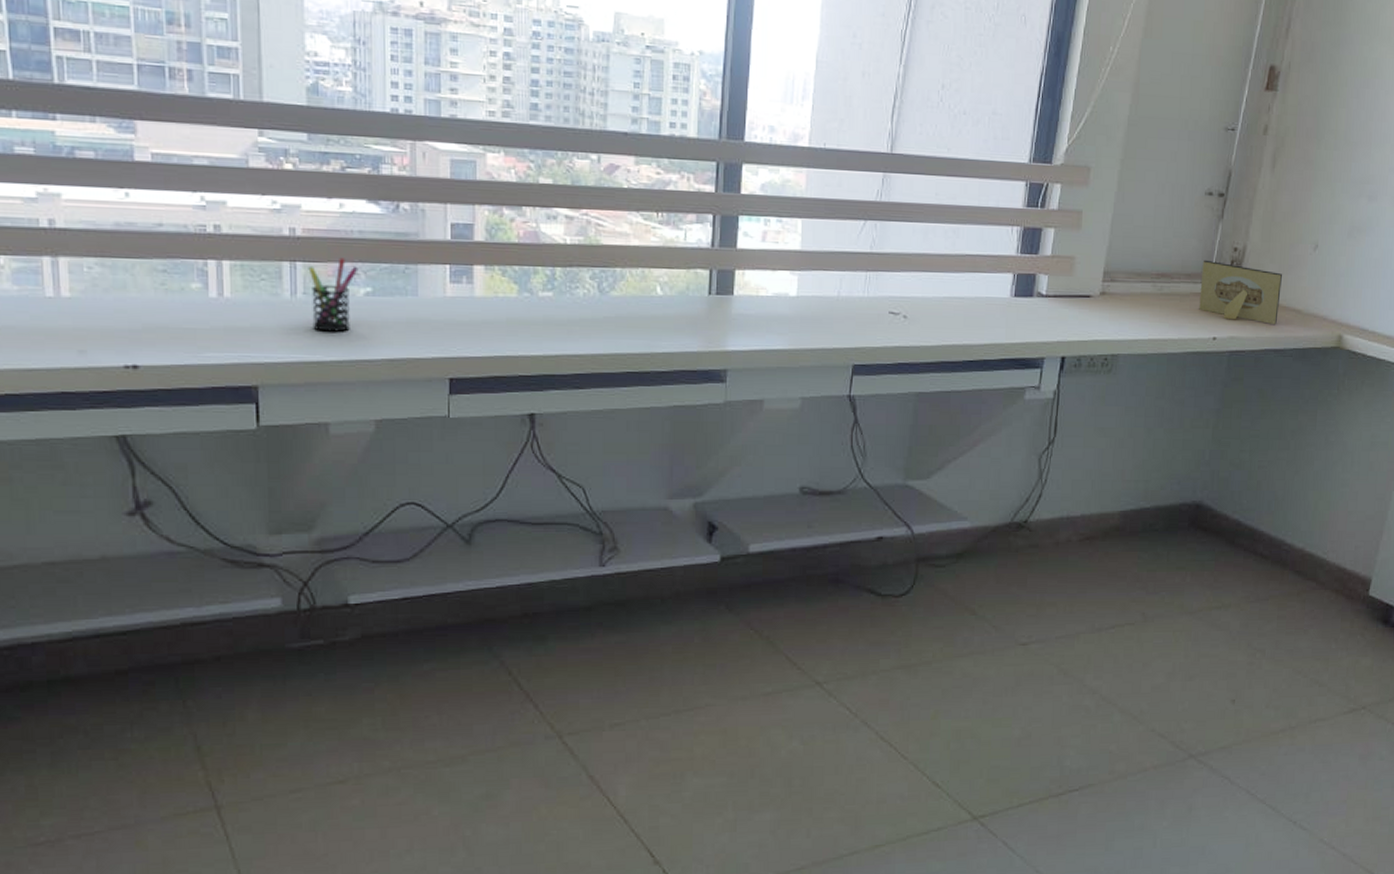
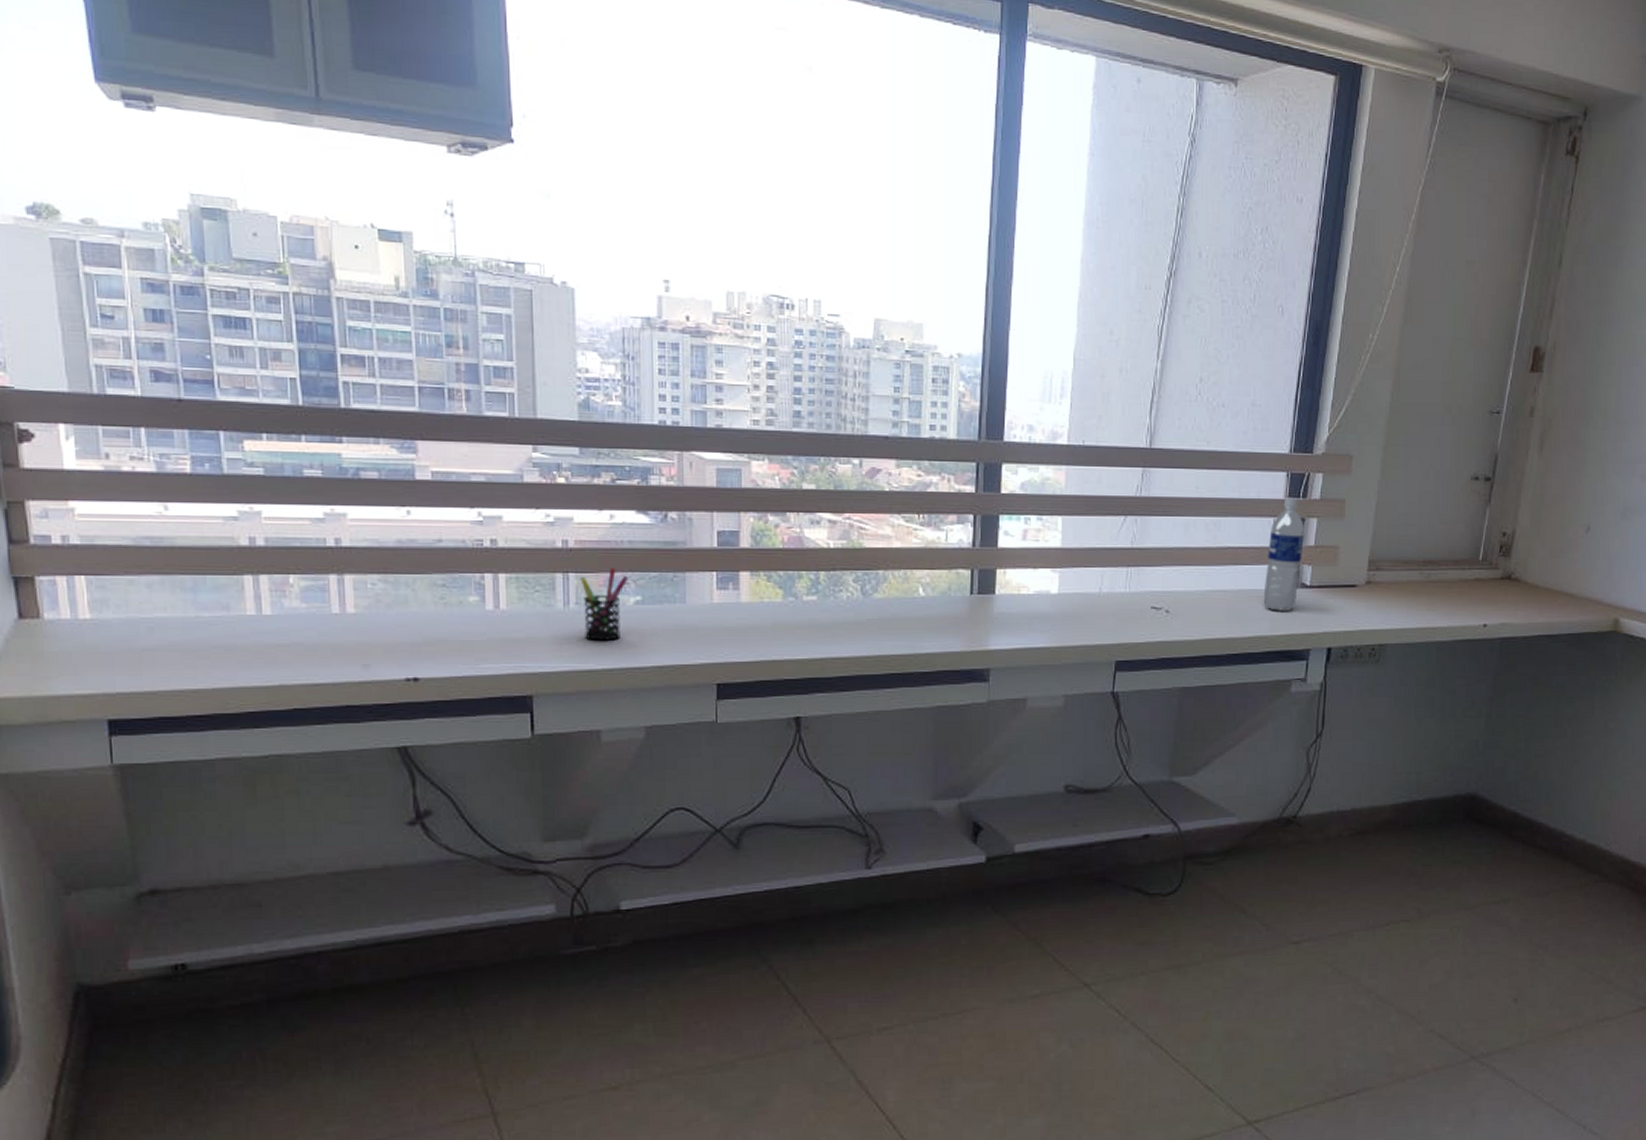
water bottle: none [999,206,1042,320] -> present [1263,496,1304,611]
picture frame: present [1199,259,1282,324] -> none [1468,545,1553,609]

